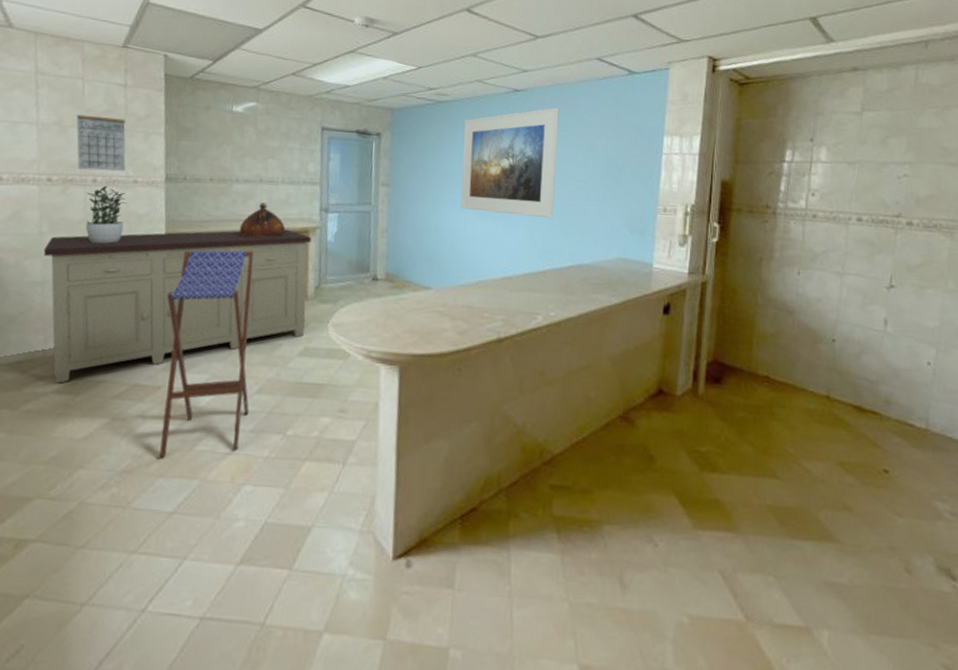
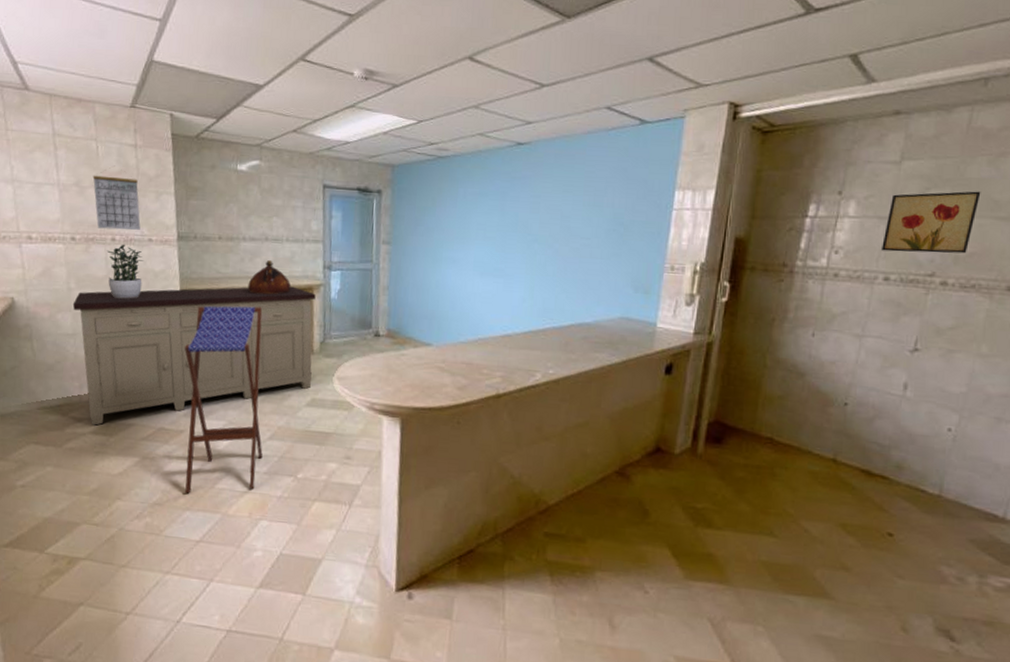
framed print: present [460,107,559,219] -> none [460,161,564,277]
wall art: none [853,139,933,196] -> present [882,191,981,254]

